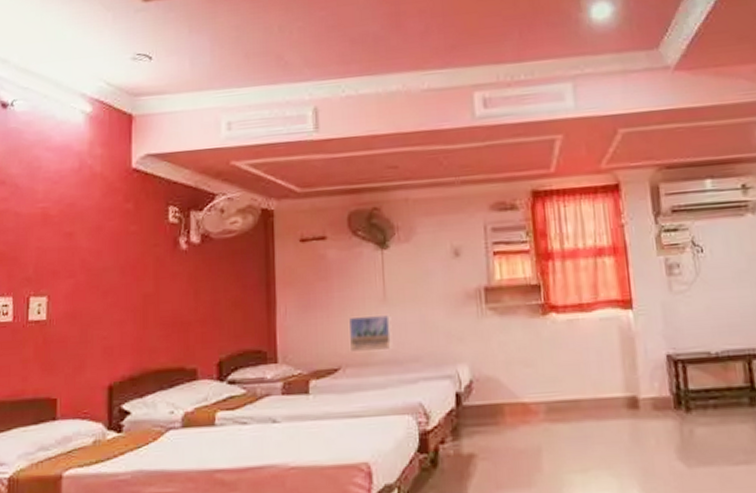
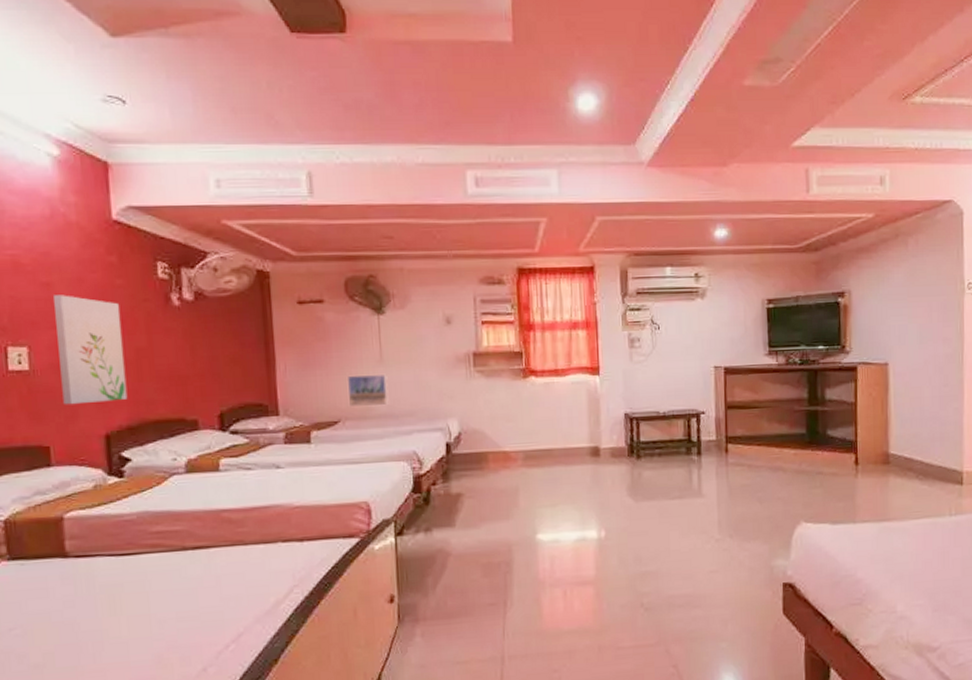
wall art: none [73,243,132,355] -> present [54,295,128,405]

